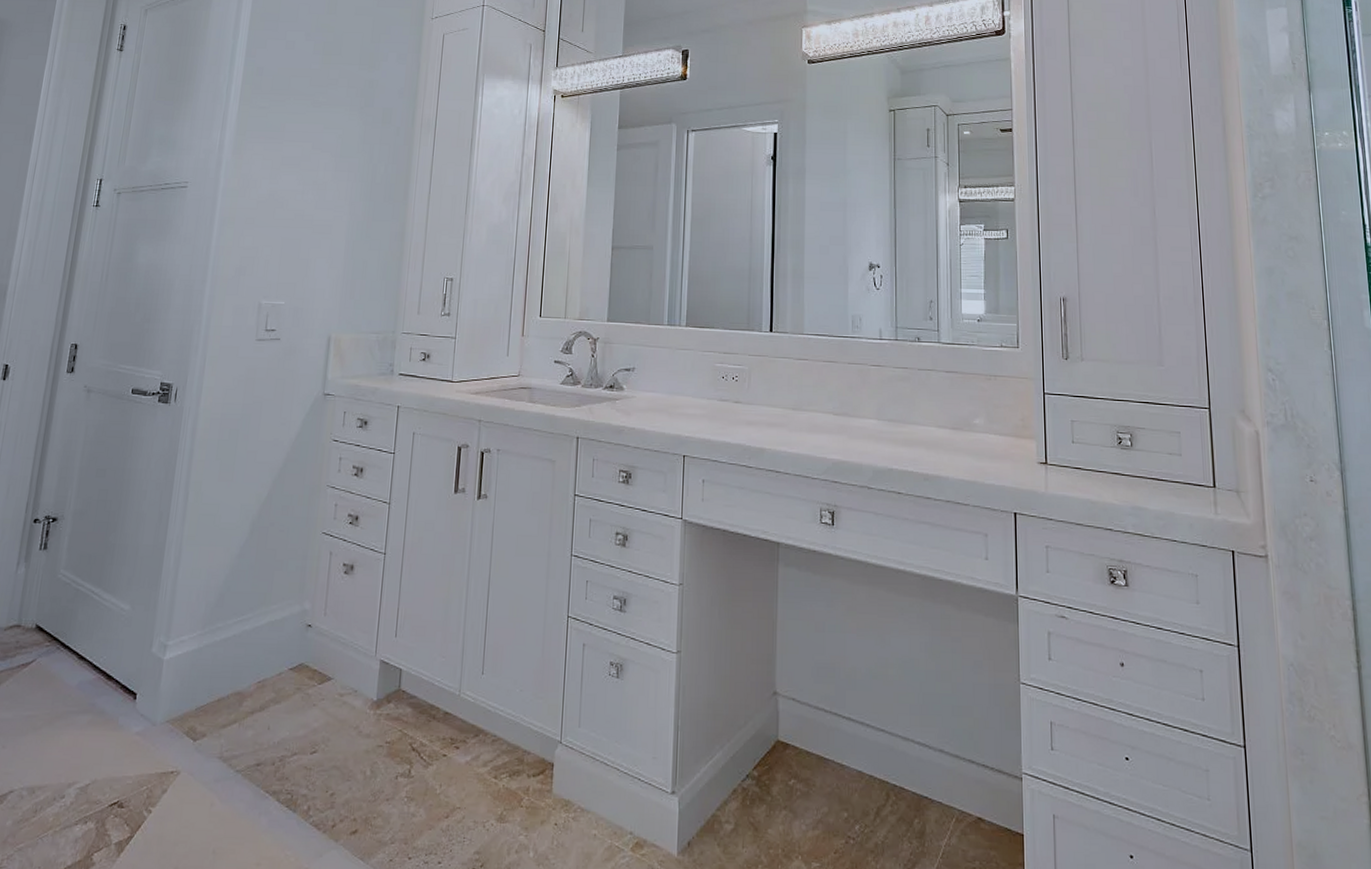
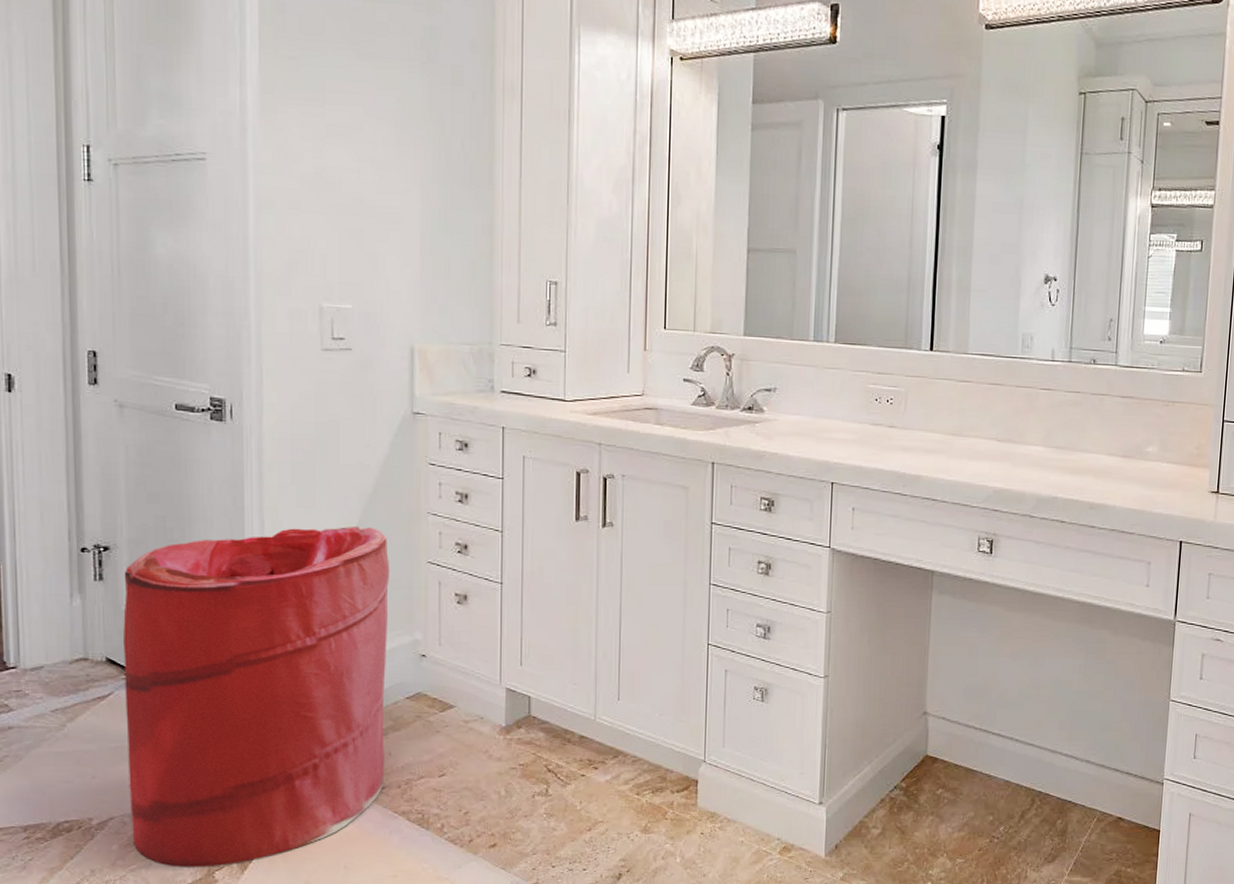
laundry hamper: none [26,498,291,848] -> present [123,525,390,867]

